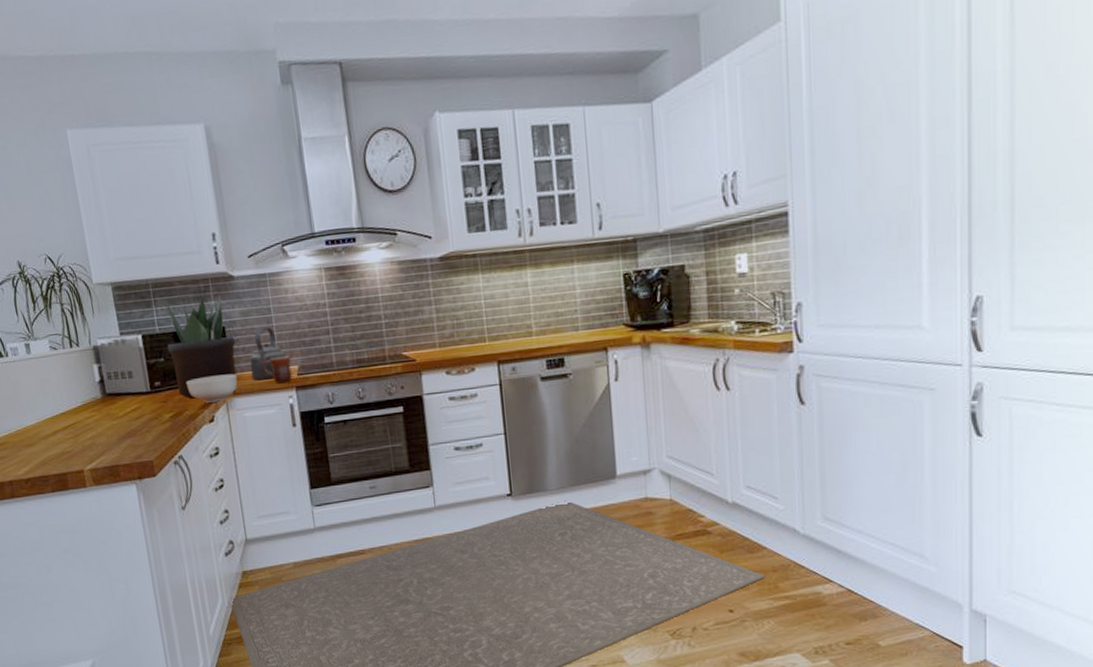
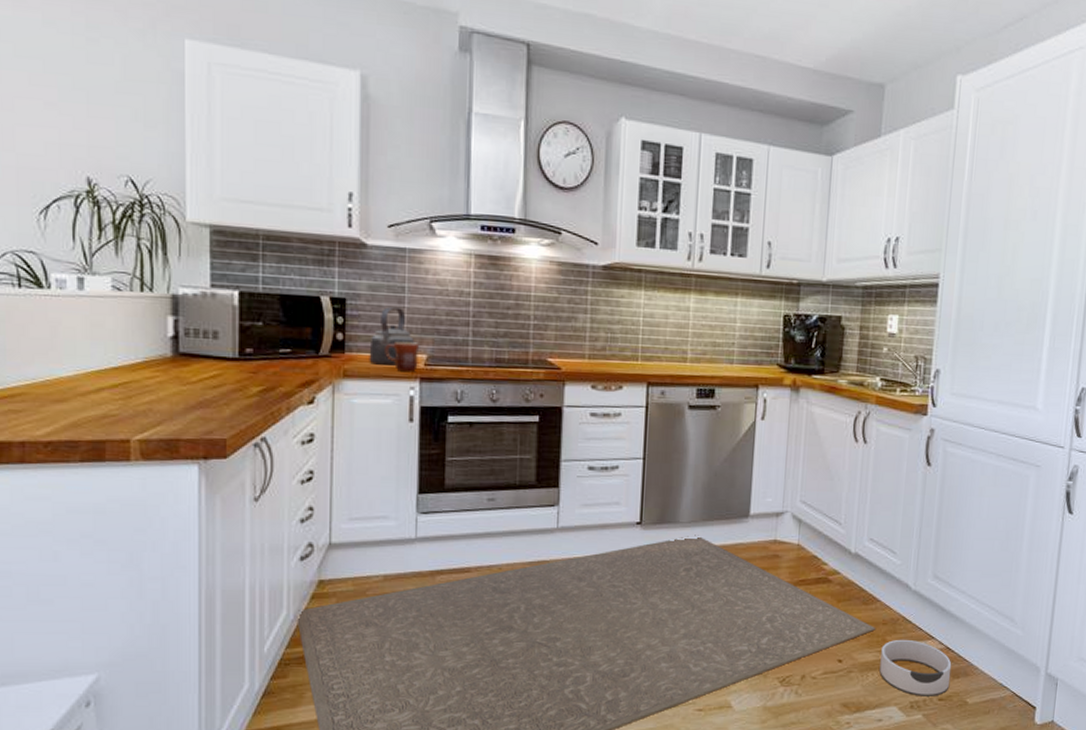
planter: present [163,294,238,399] -> none [270,253,355,374]
bowl: present [186,373,238,403] -> none [286,350,353,382]
pet bowl: none [774,584,857,642] -> present [879,639,952,696]

